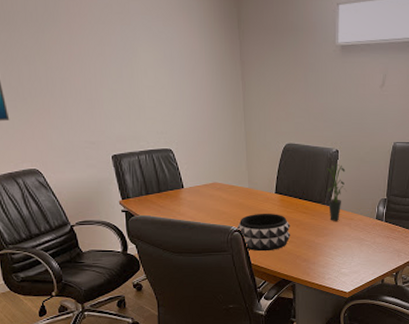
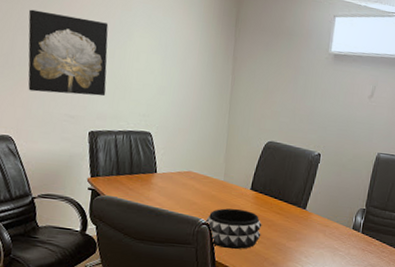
wall art: none [27,36,121,122] -> present [28,9,109,97]
potted plant: present [326,163,347,221] -> none [304,167,326,226]

